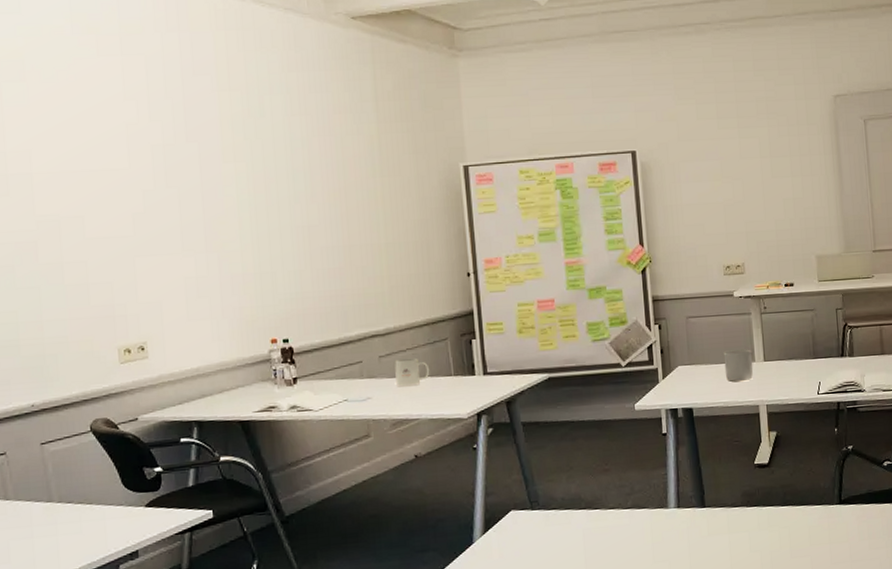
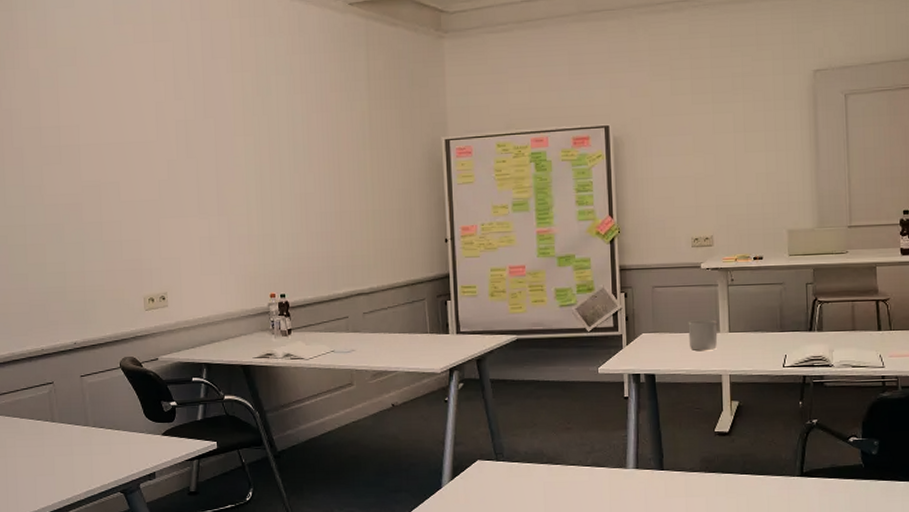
mug: present [394,357,430,388] -> none [377,315,408,343]

